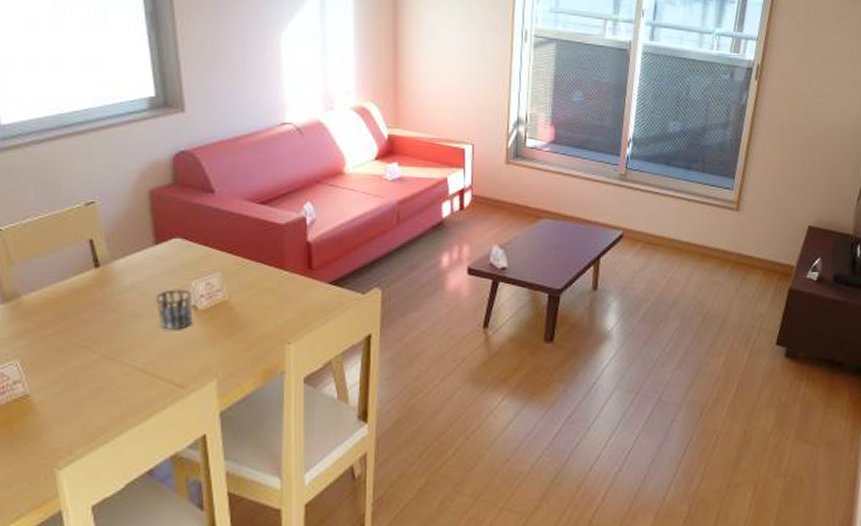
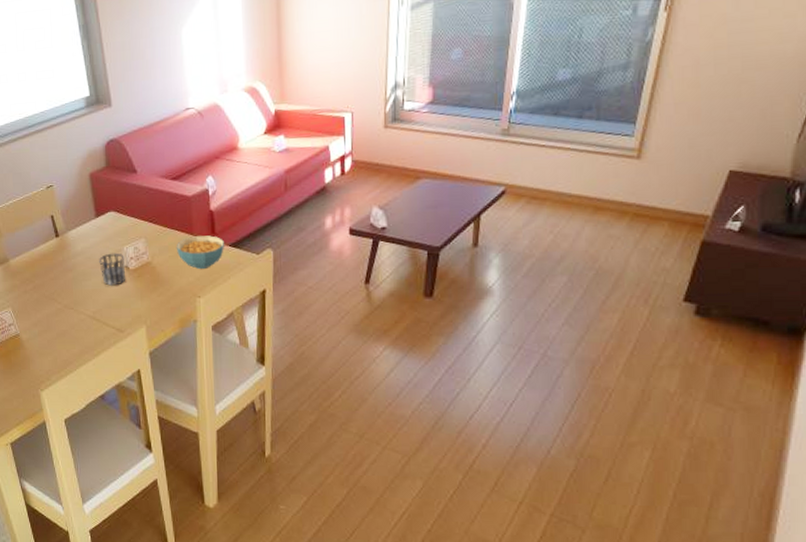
cereal bowl: none [261,271,323,311] -> present [176,235,224,270]

